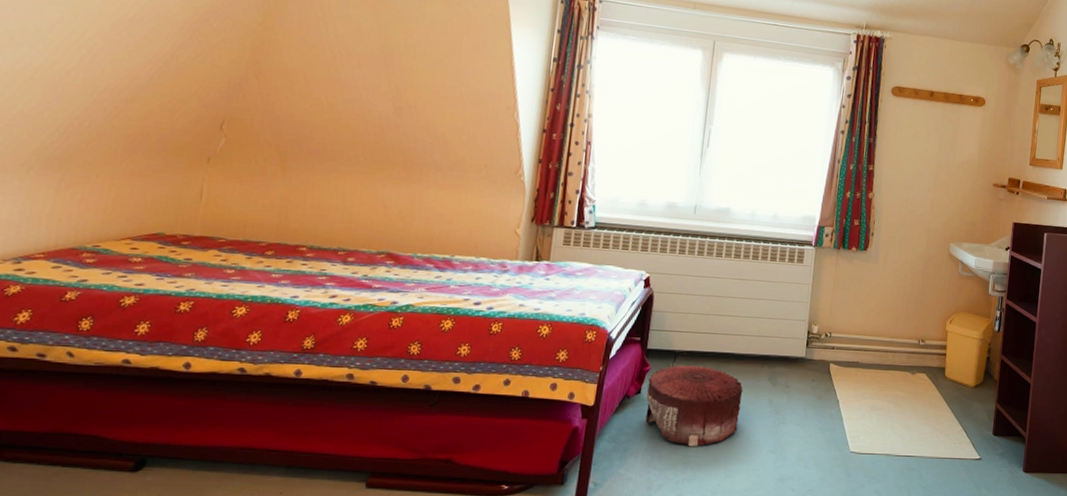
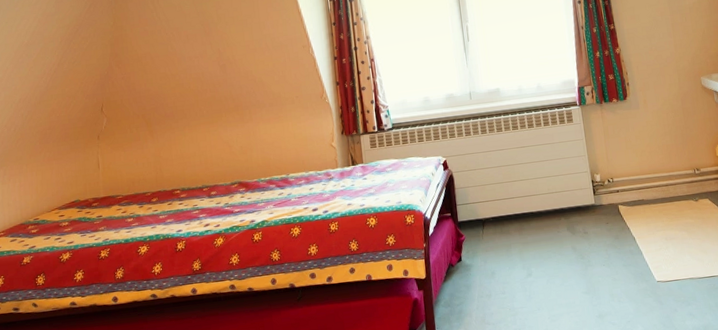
pouf: present [645,364,743,447] -> none [465,228,551,300]

